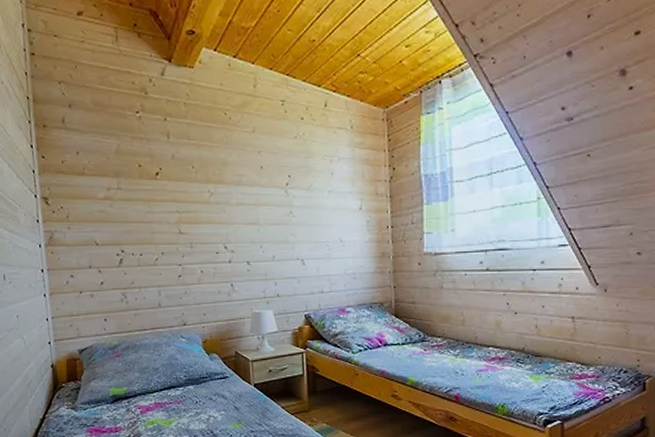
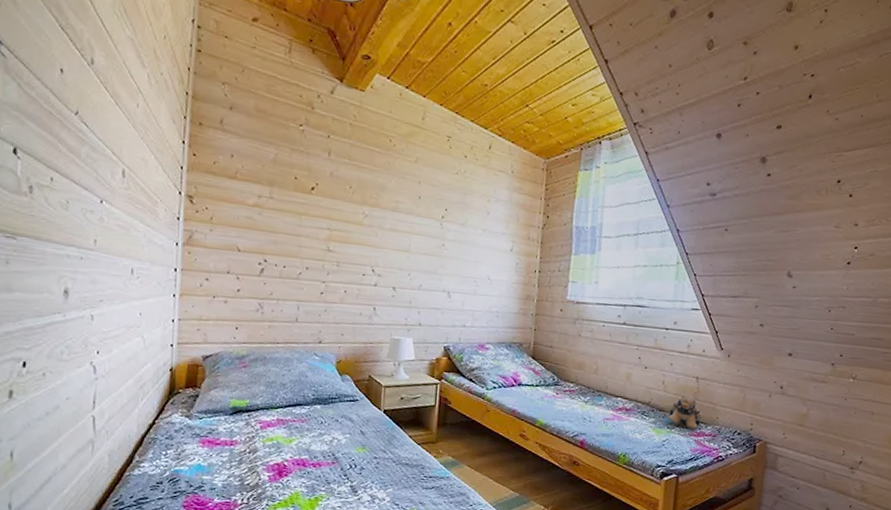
teddy bear: none [545,336,584,372] -> present [667,394,703,429]

